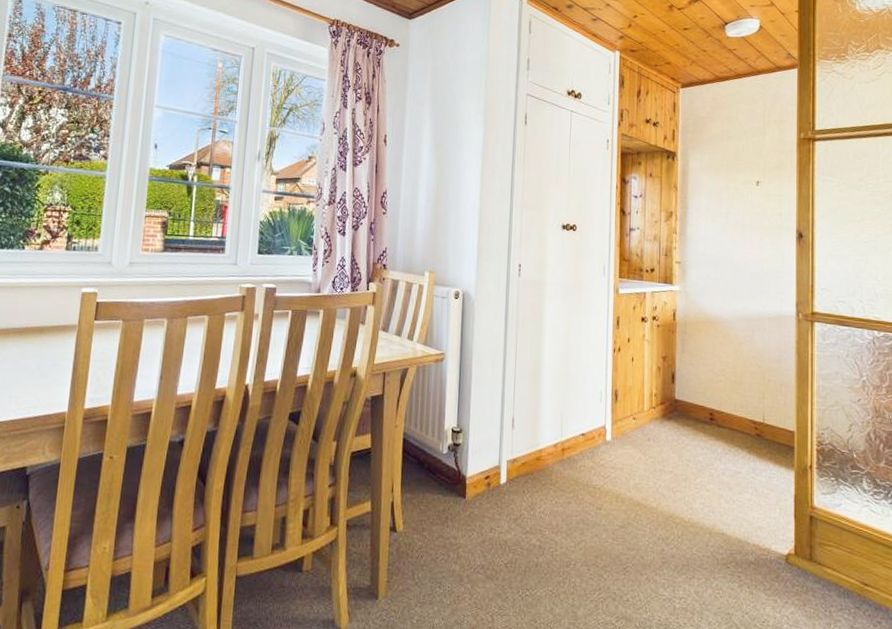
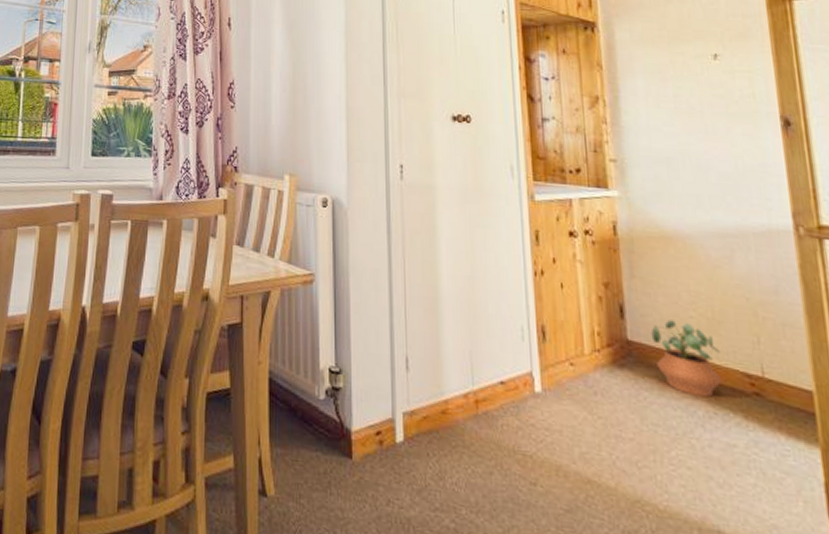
potted plant: none [692,383,737,439] -> present [651,320,722,397]

